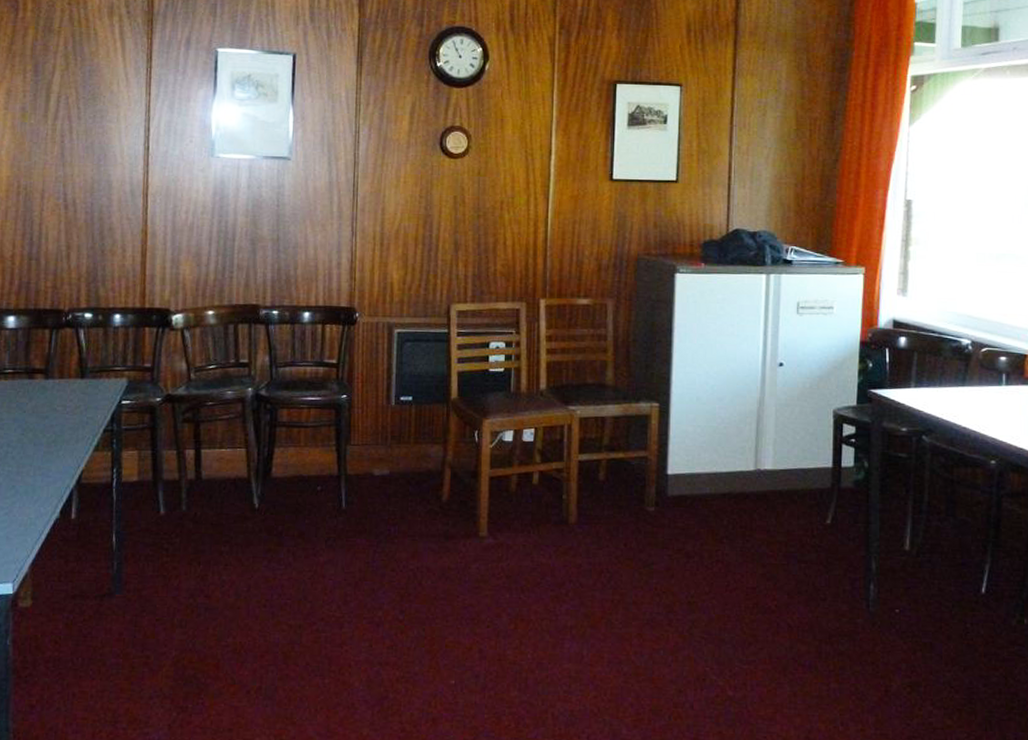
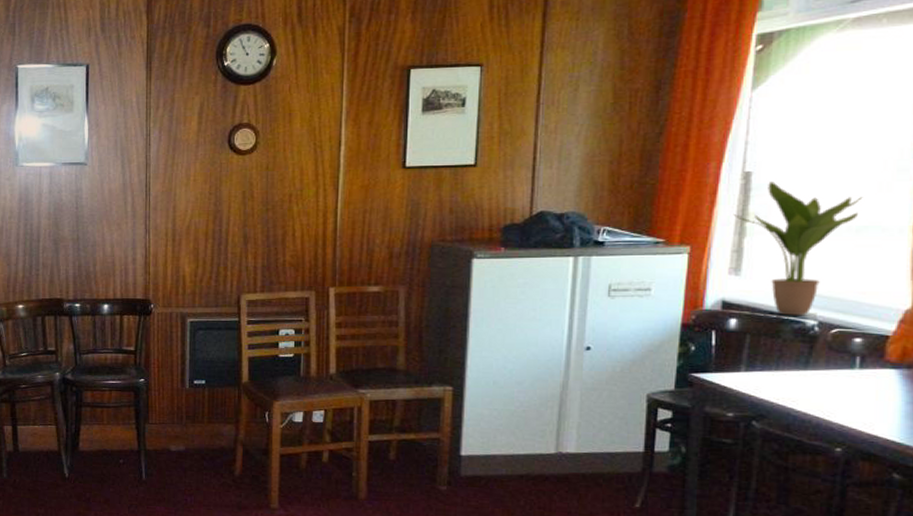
potted plant: none [899,210,1000,336] -> present [733,182,863,316]

